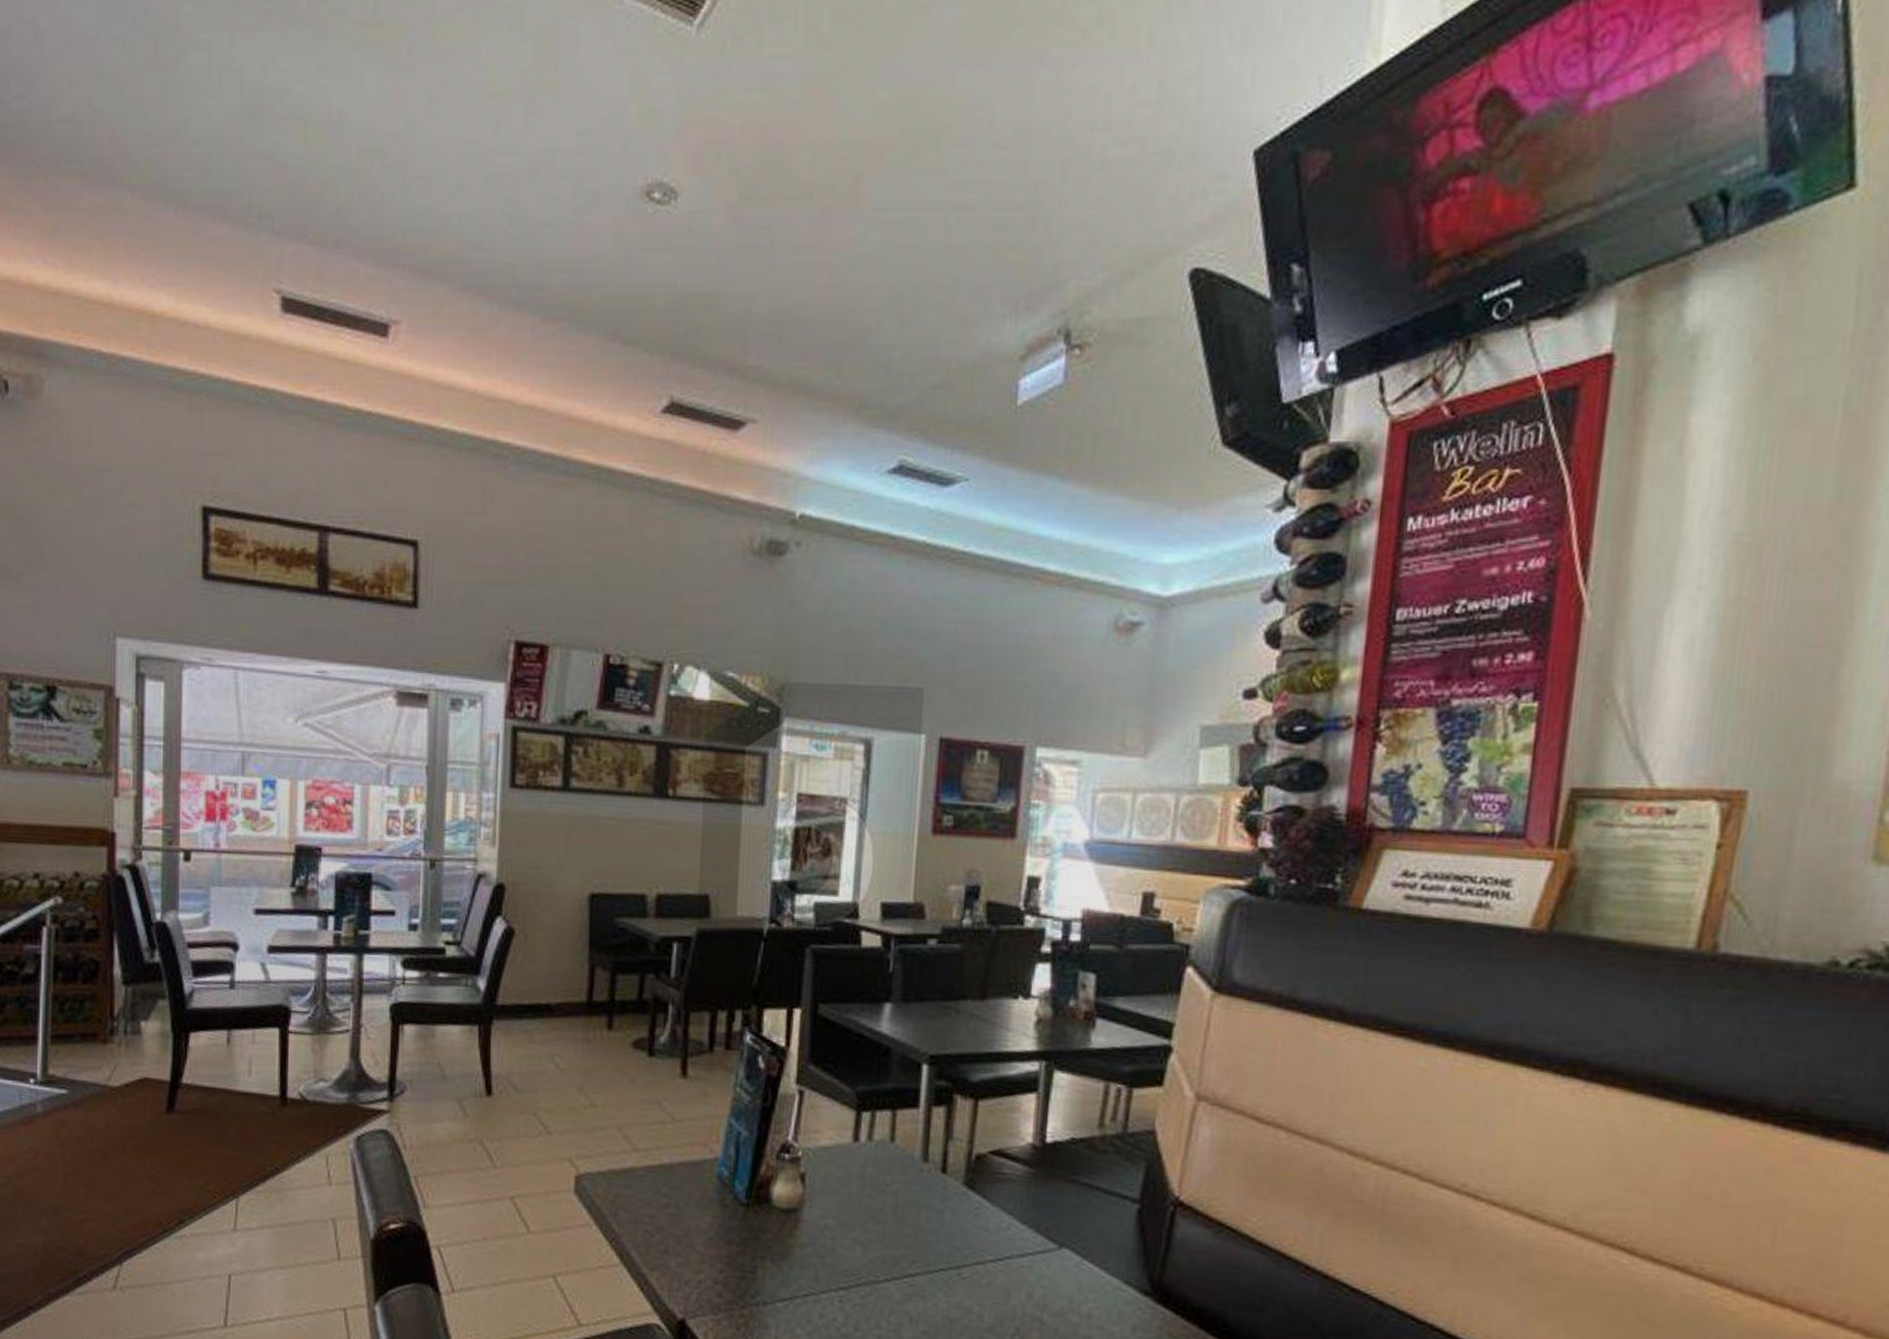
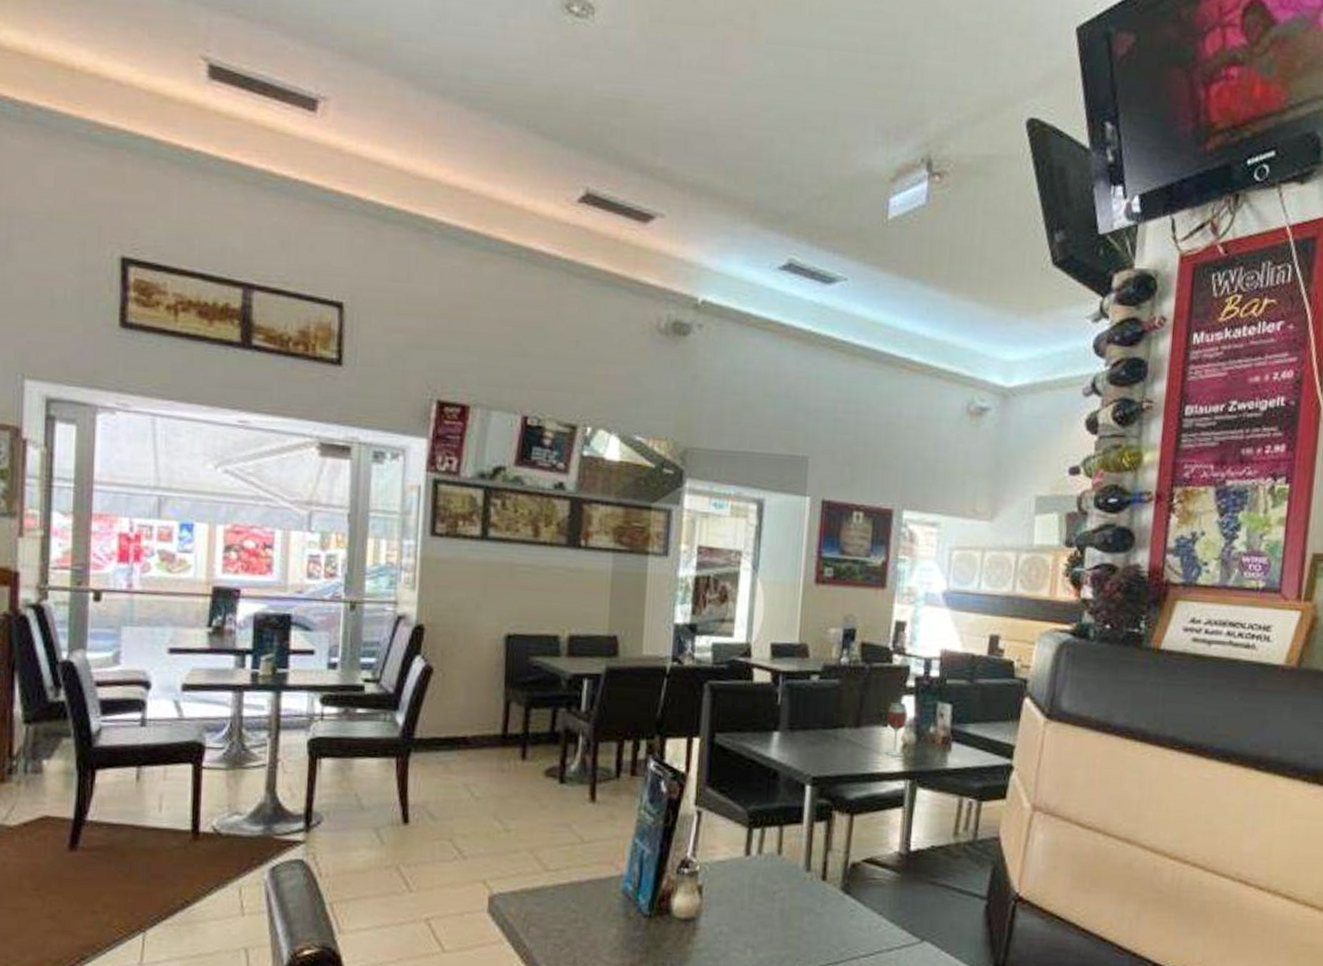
wineglass: none [1016,970,1043,1035] -> present [886,701,908,758]

